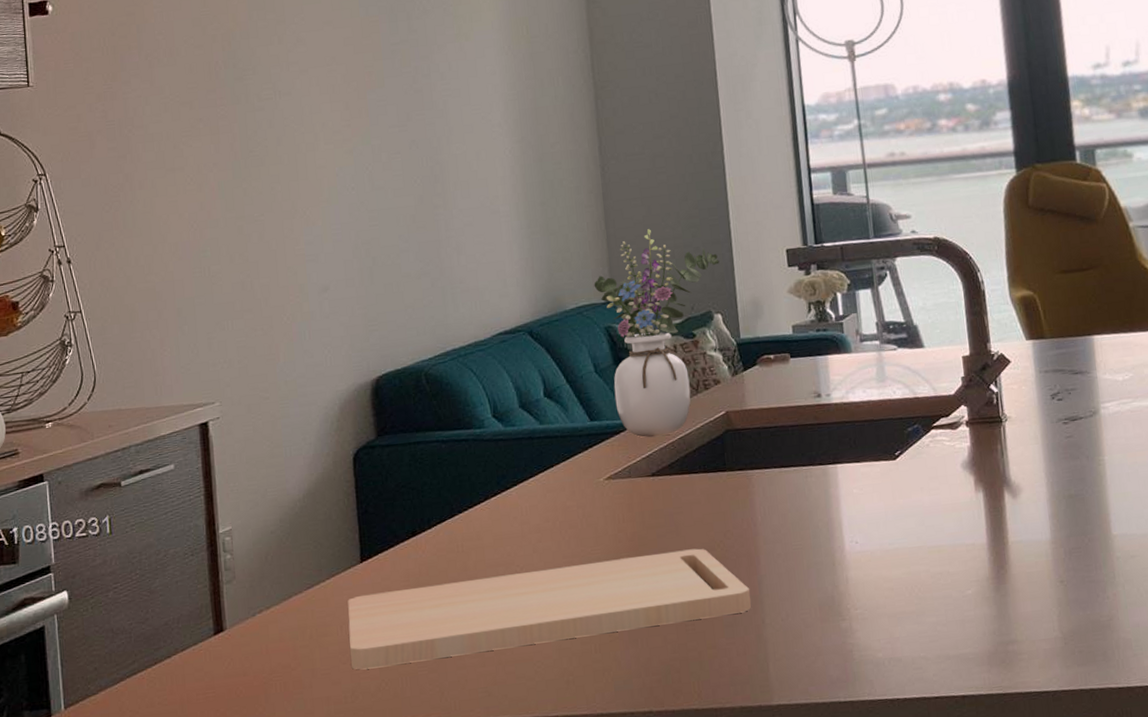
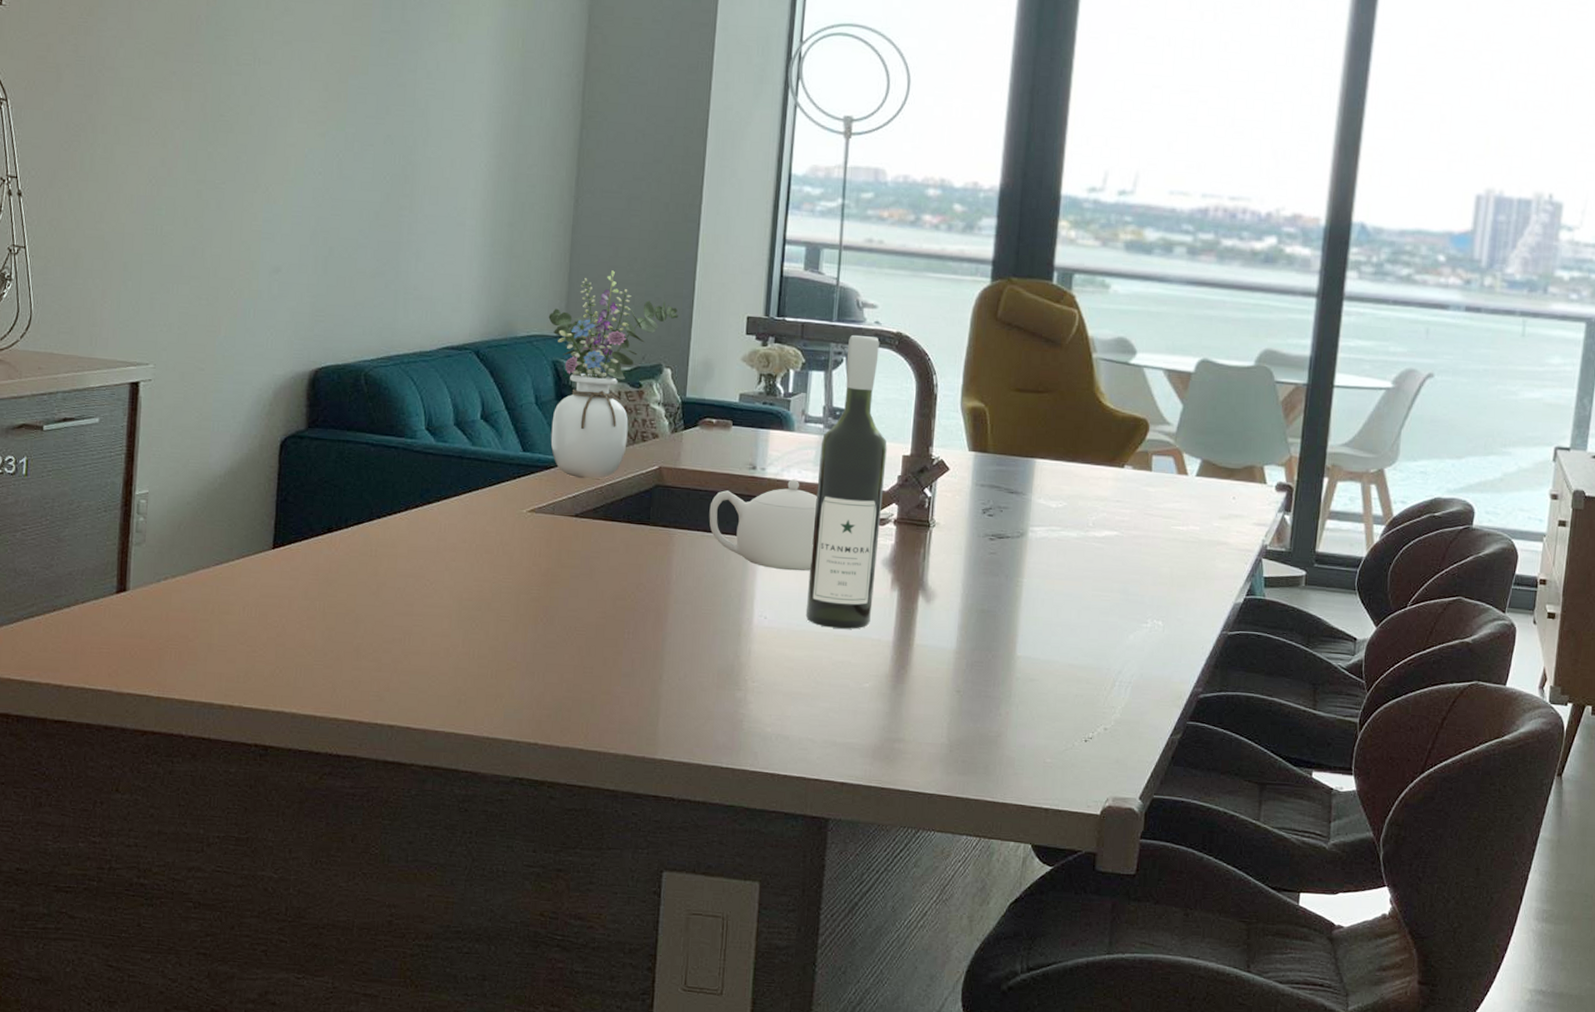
cutting board: present [348,548,752,670] -> none [249,580,653,665]
teapot: none [782,399,893,492] -> present [709,479,817,571]
bottle: none [880,246,961,541] -> present [805,335,887,629]

